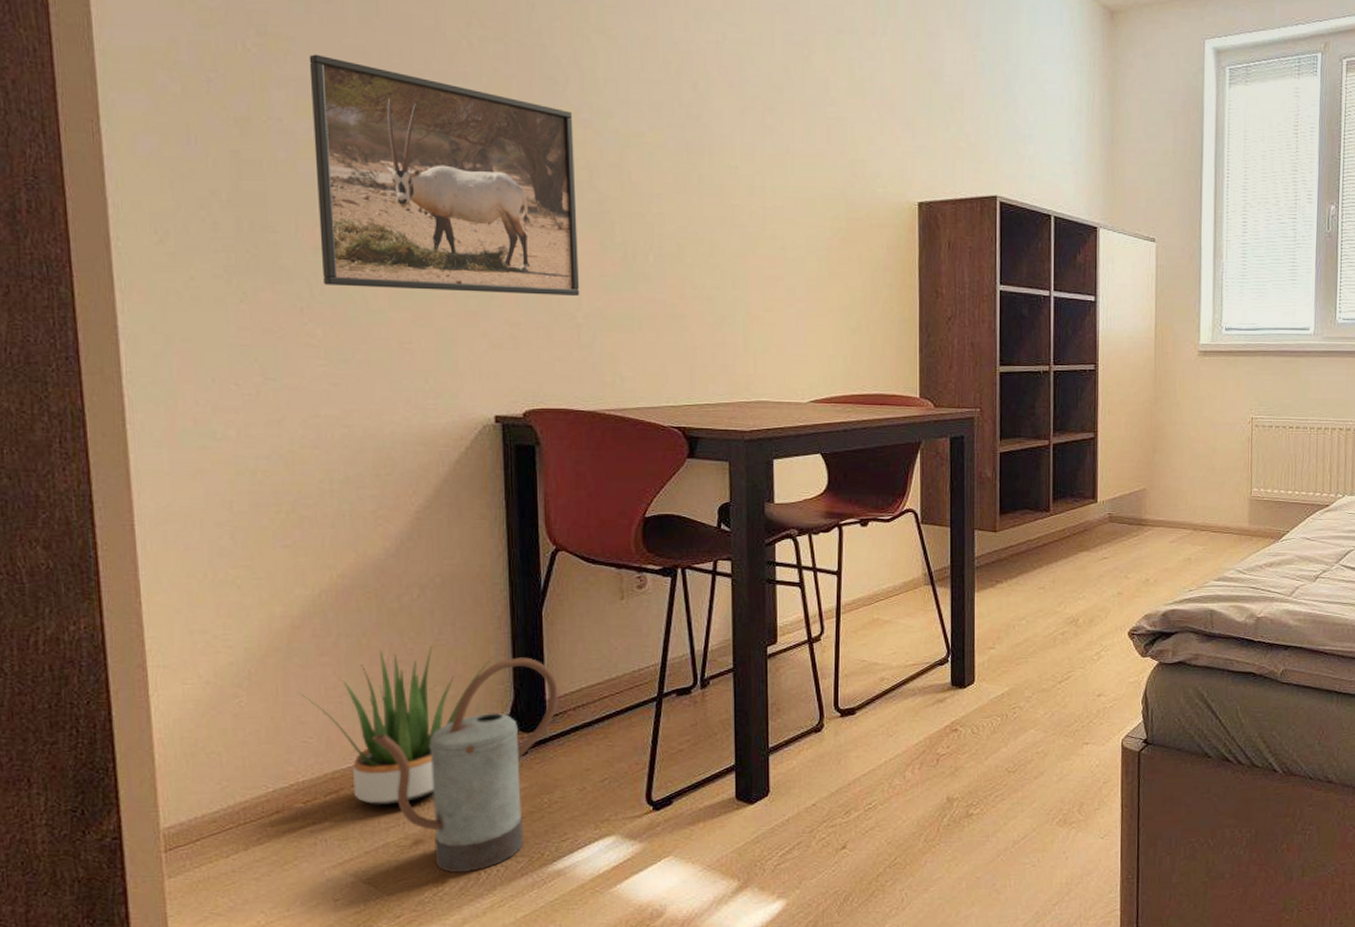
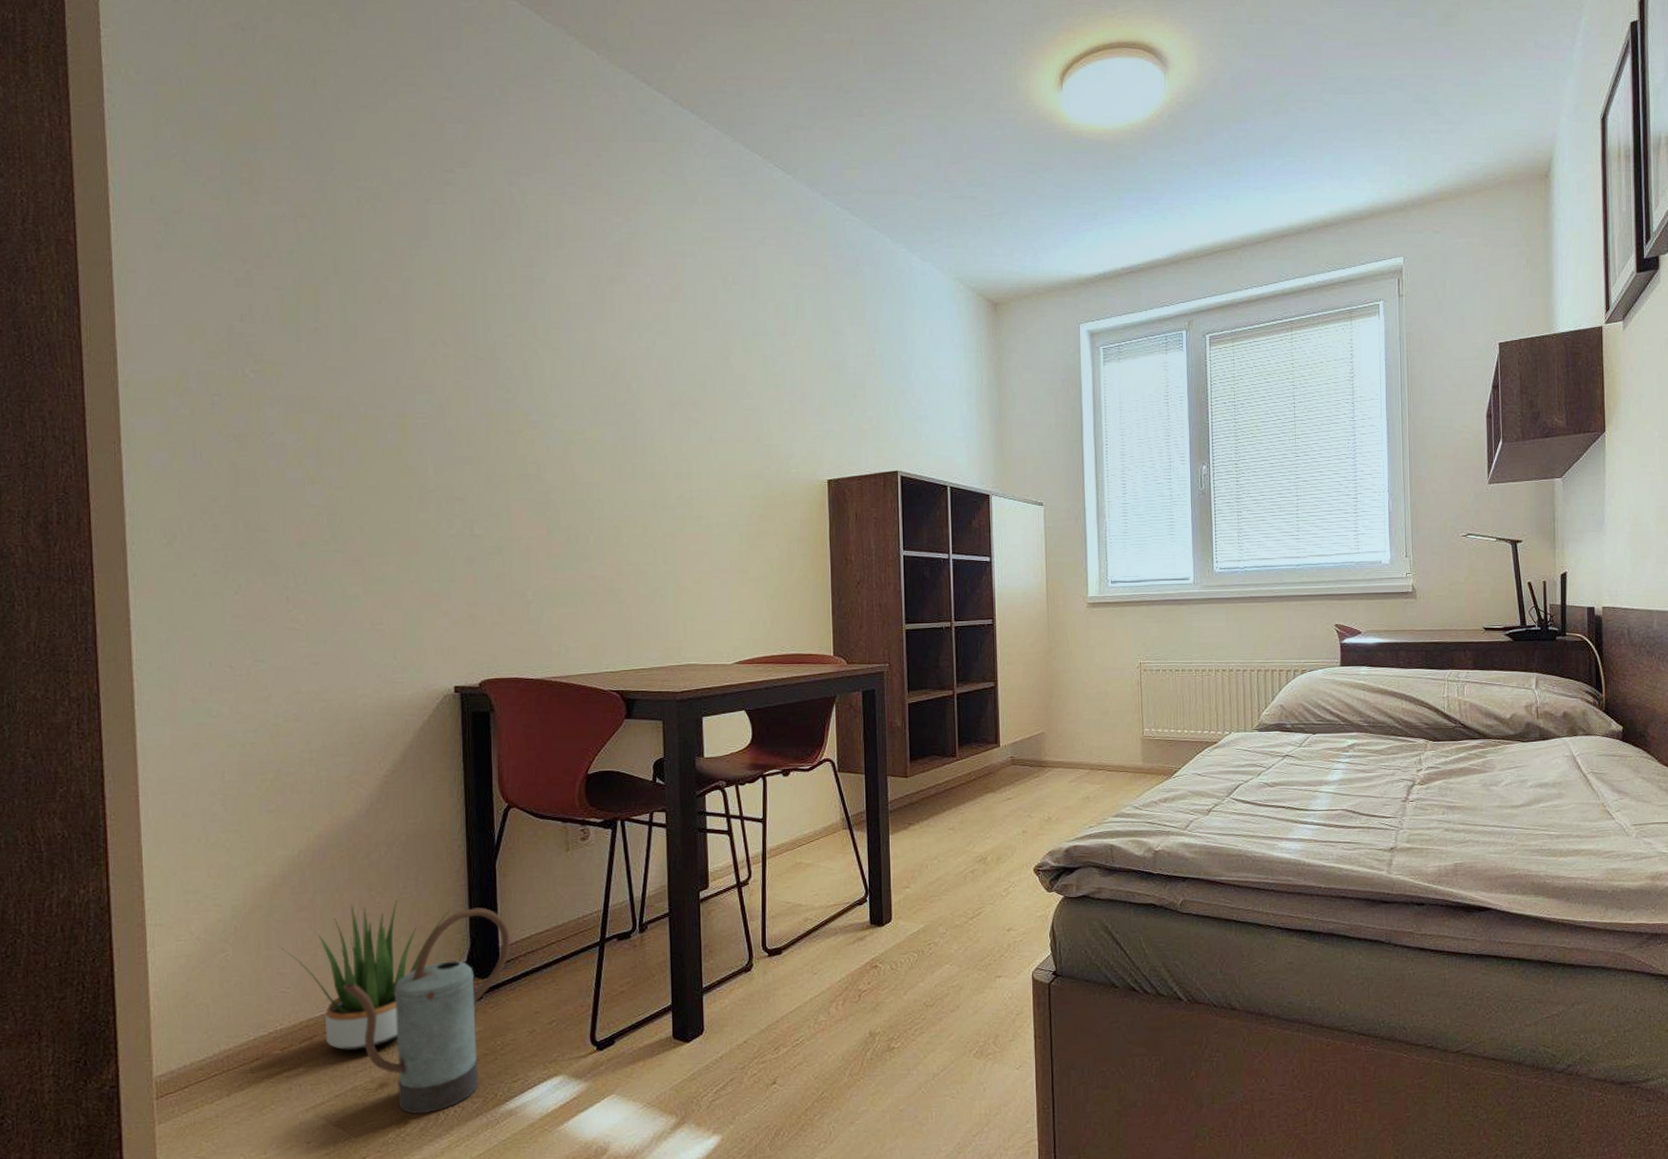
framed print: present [309,54,580,297] -> none [298,376,529,577]

